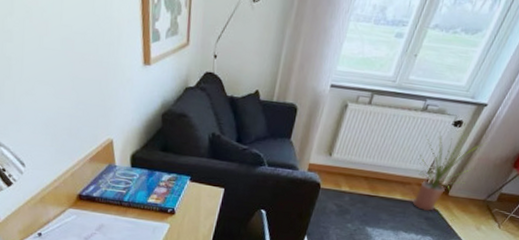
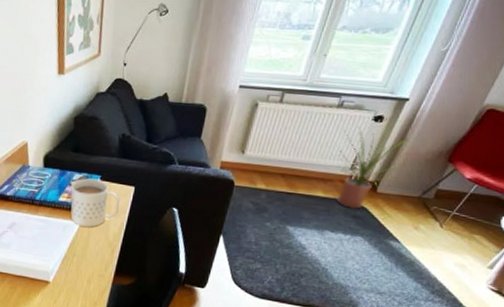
mug: none [159,179,209,229] -> present [70,178,120,227]

